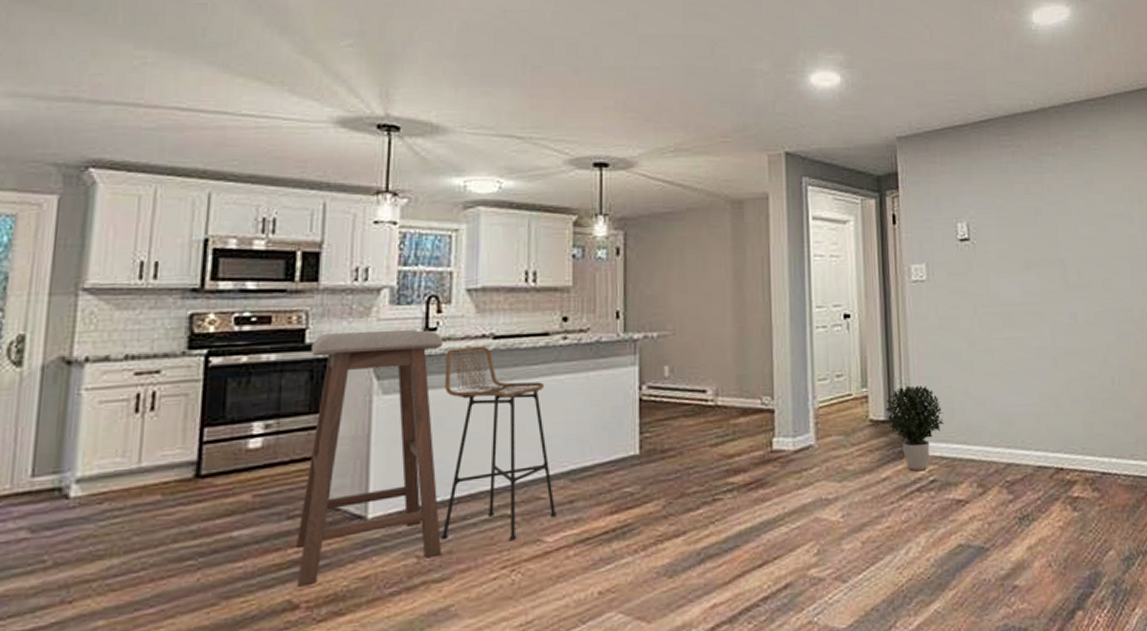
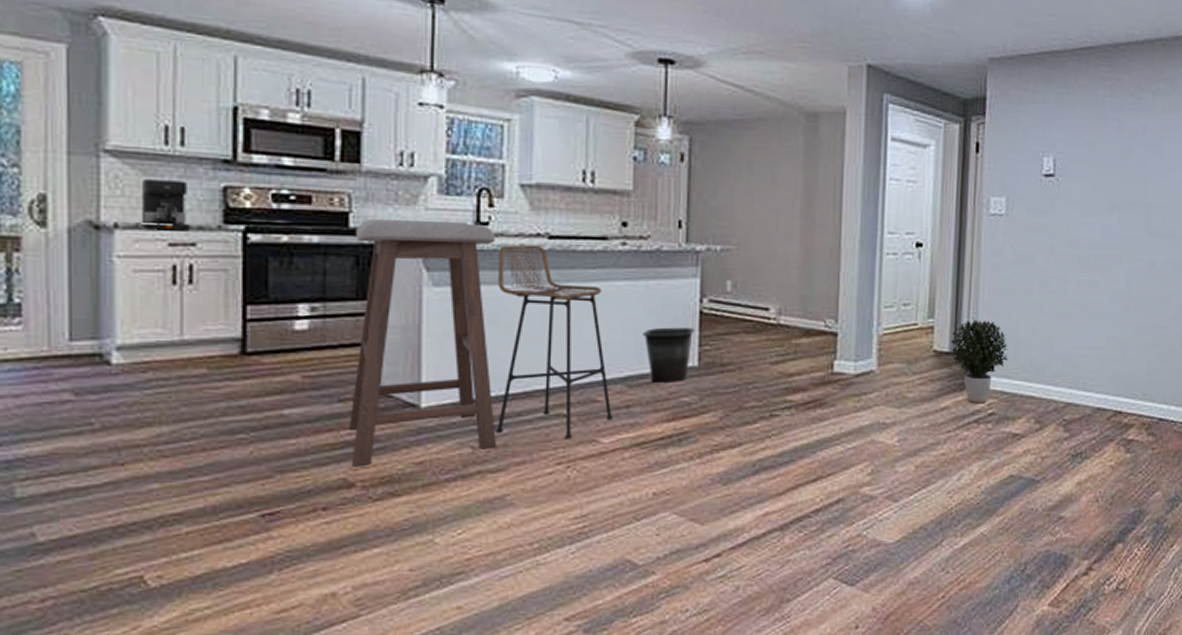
coffee maker: none [110,312,157,361] -> present [141,179,191,231]
waste bin: none [585,415,635,475] -> present [643,327,695,382]

